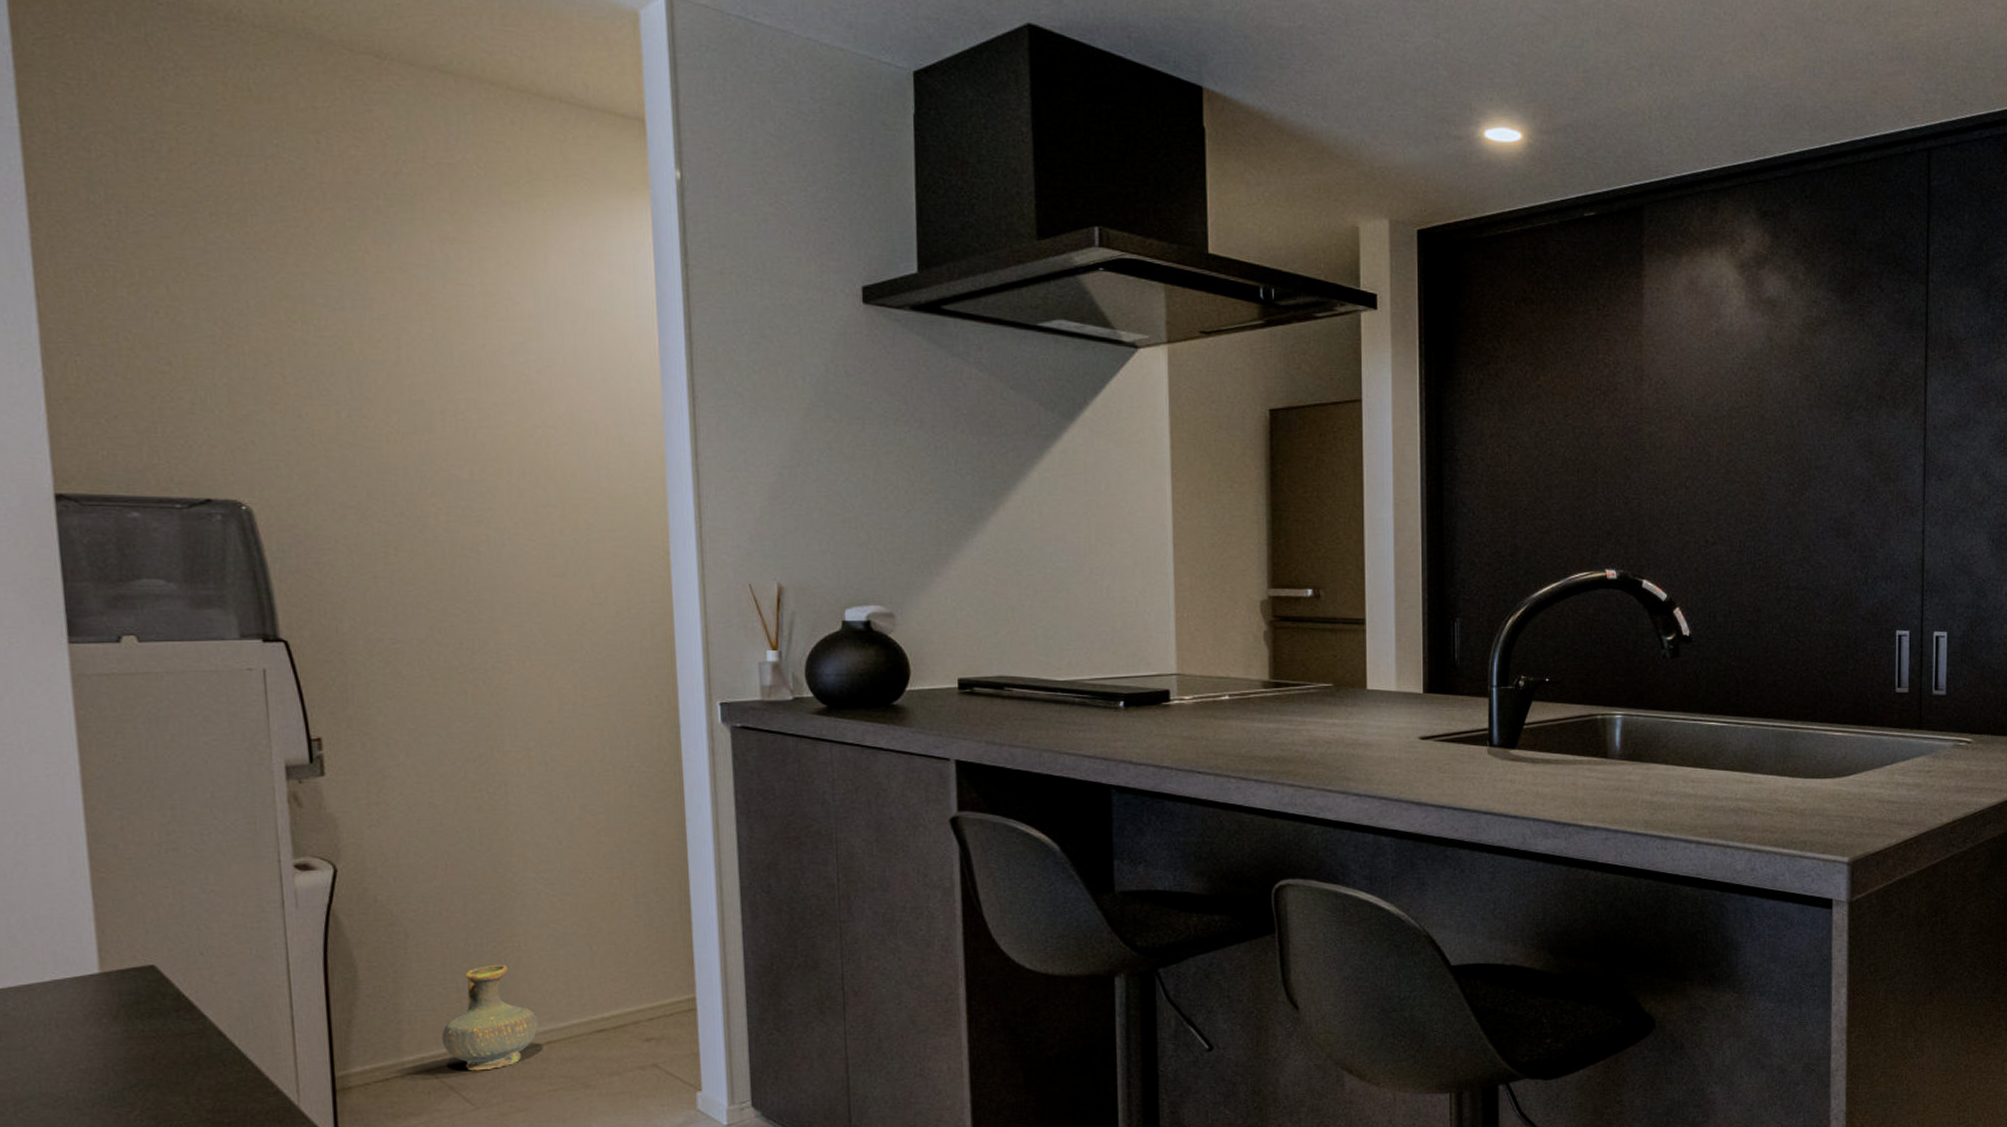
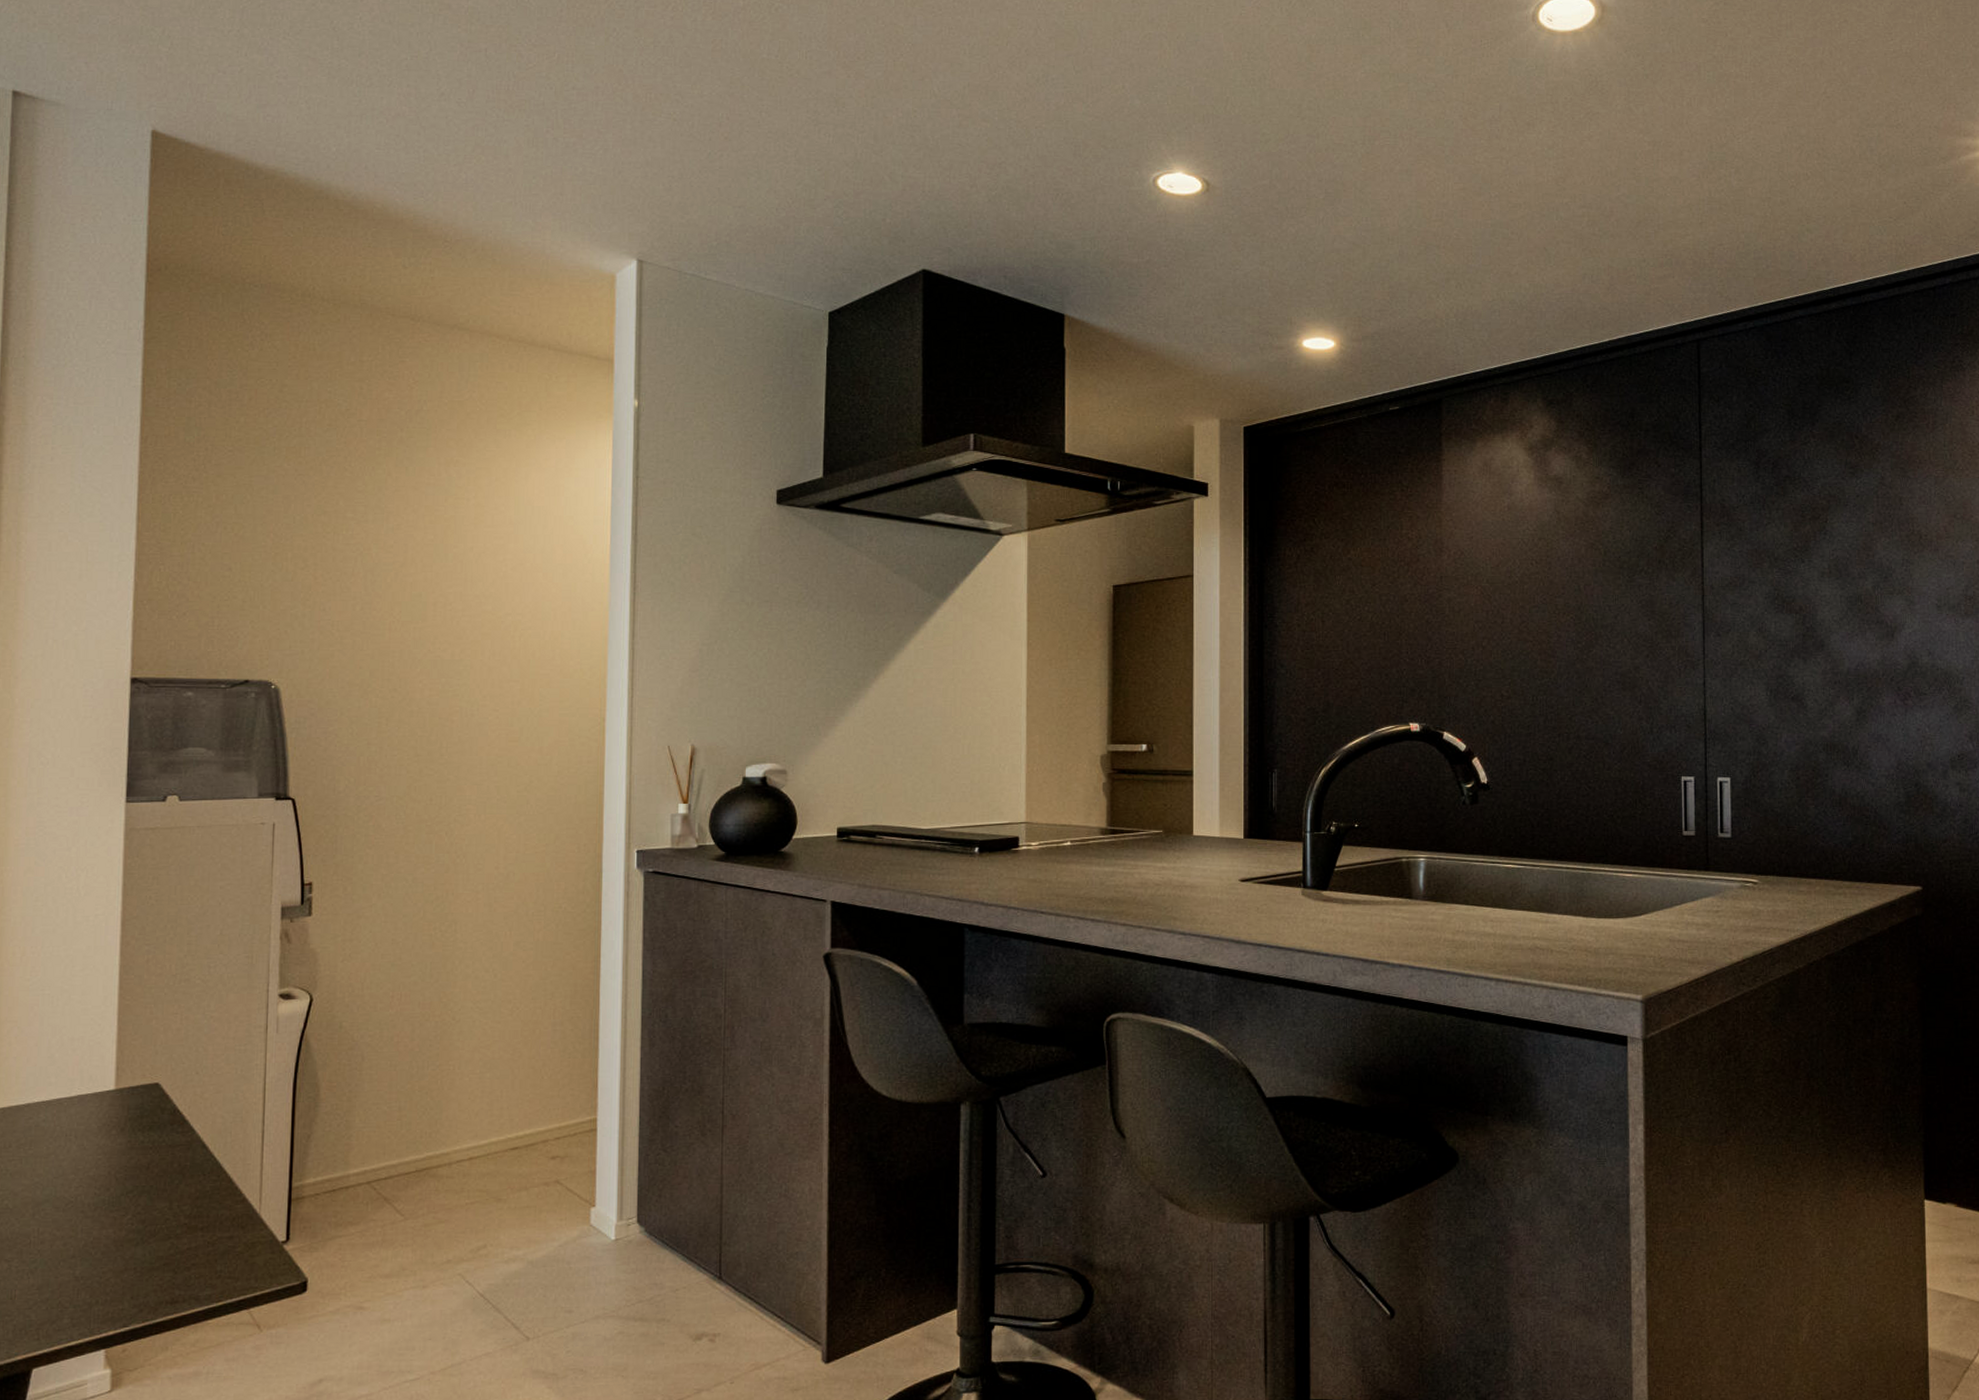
ceramic jug: present [442,965,539,1071] -> none [383,1086,464,1184]

